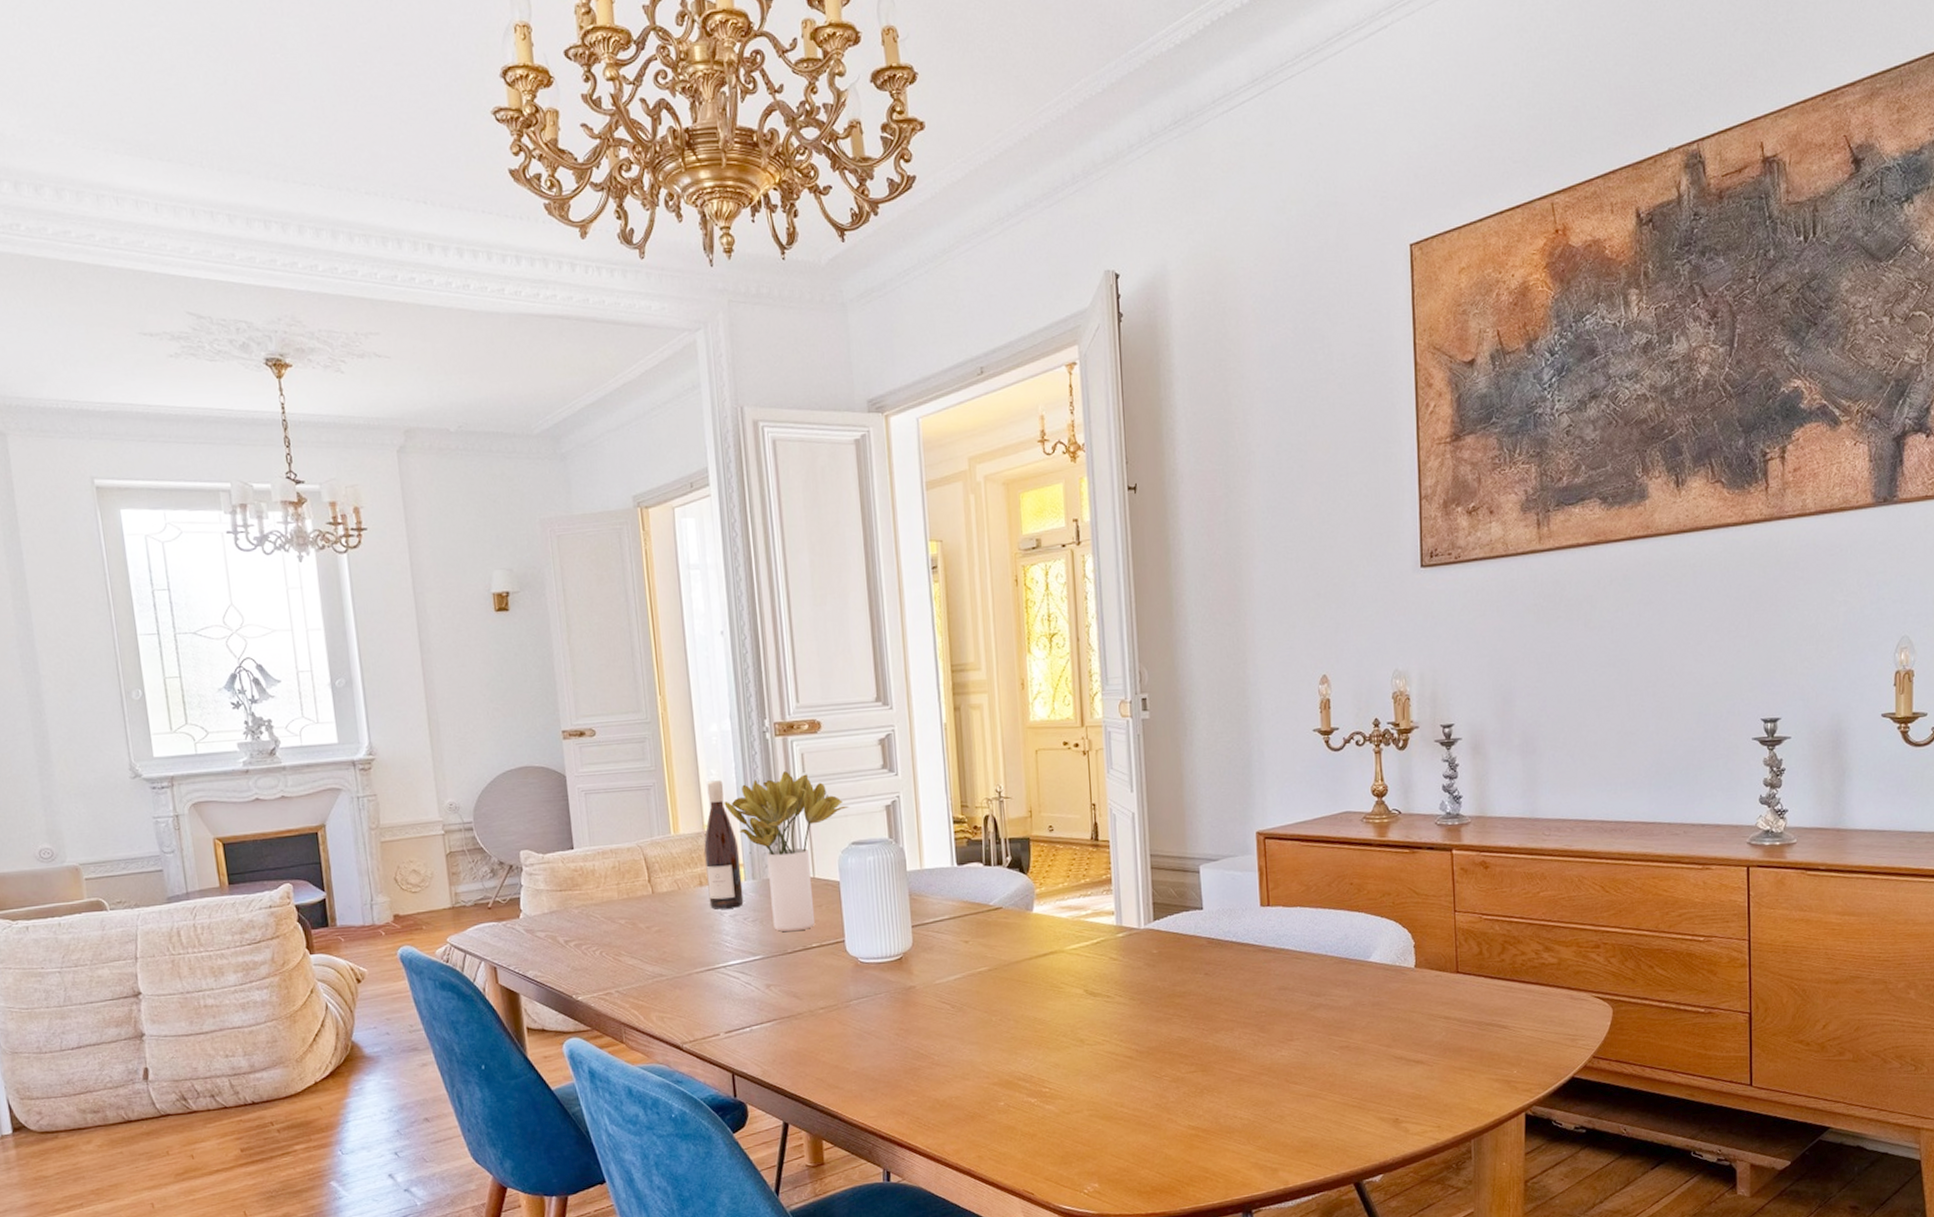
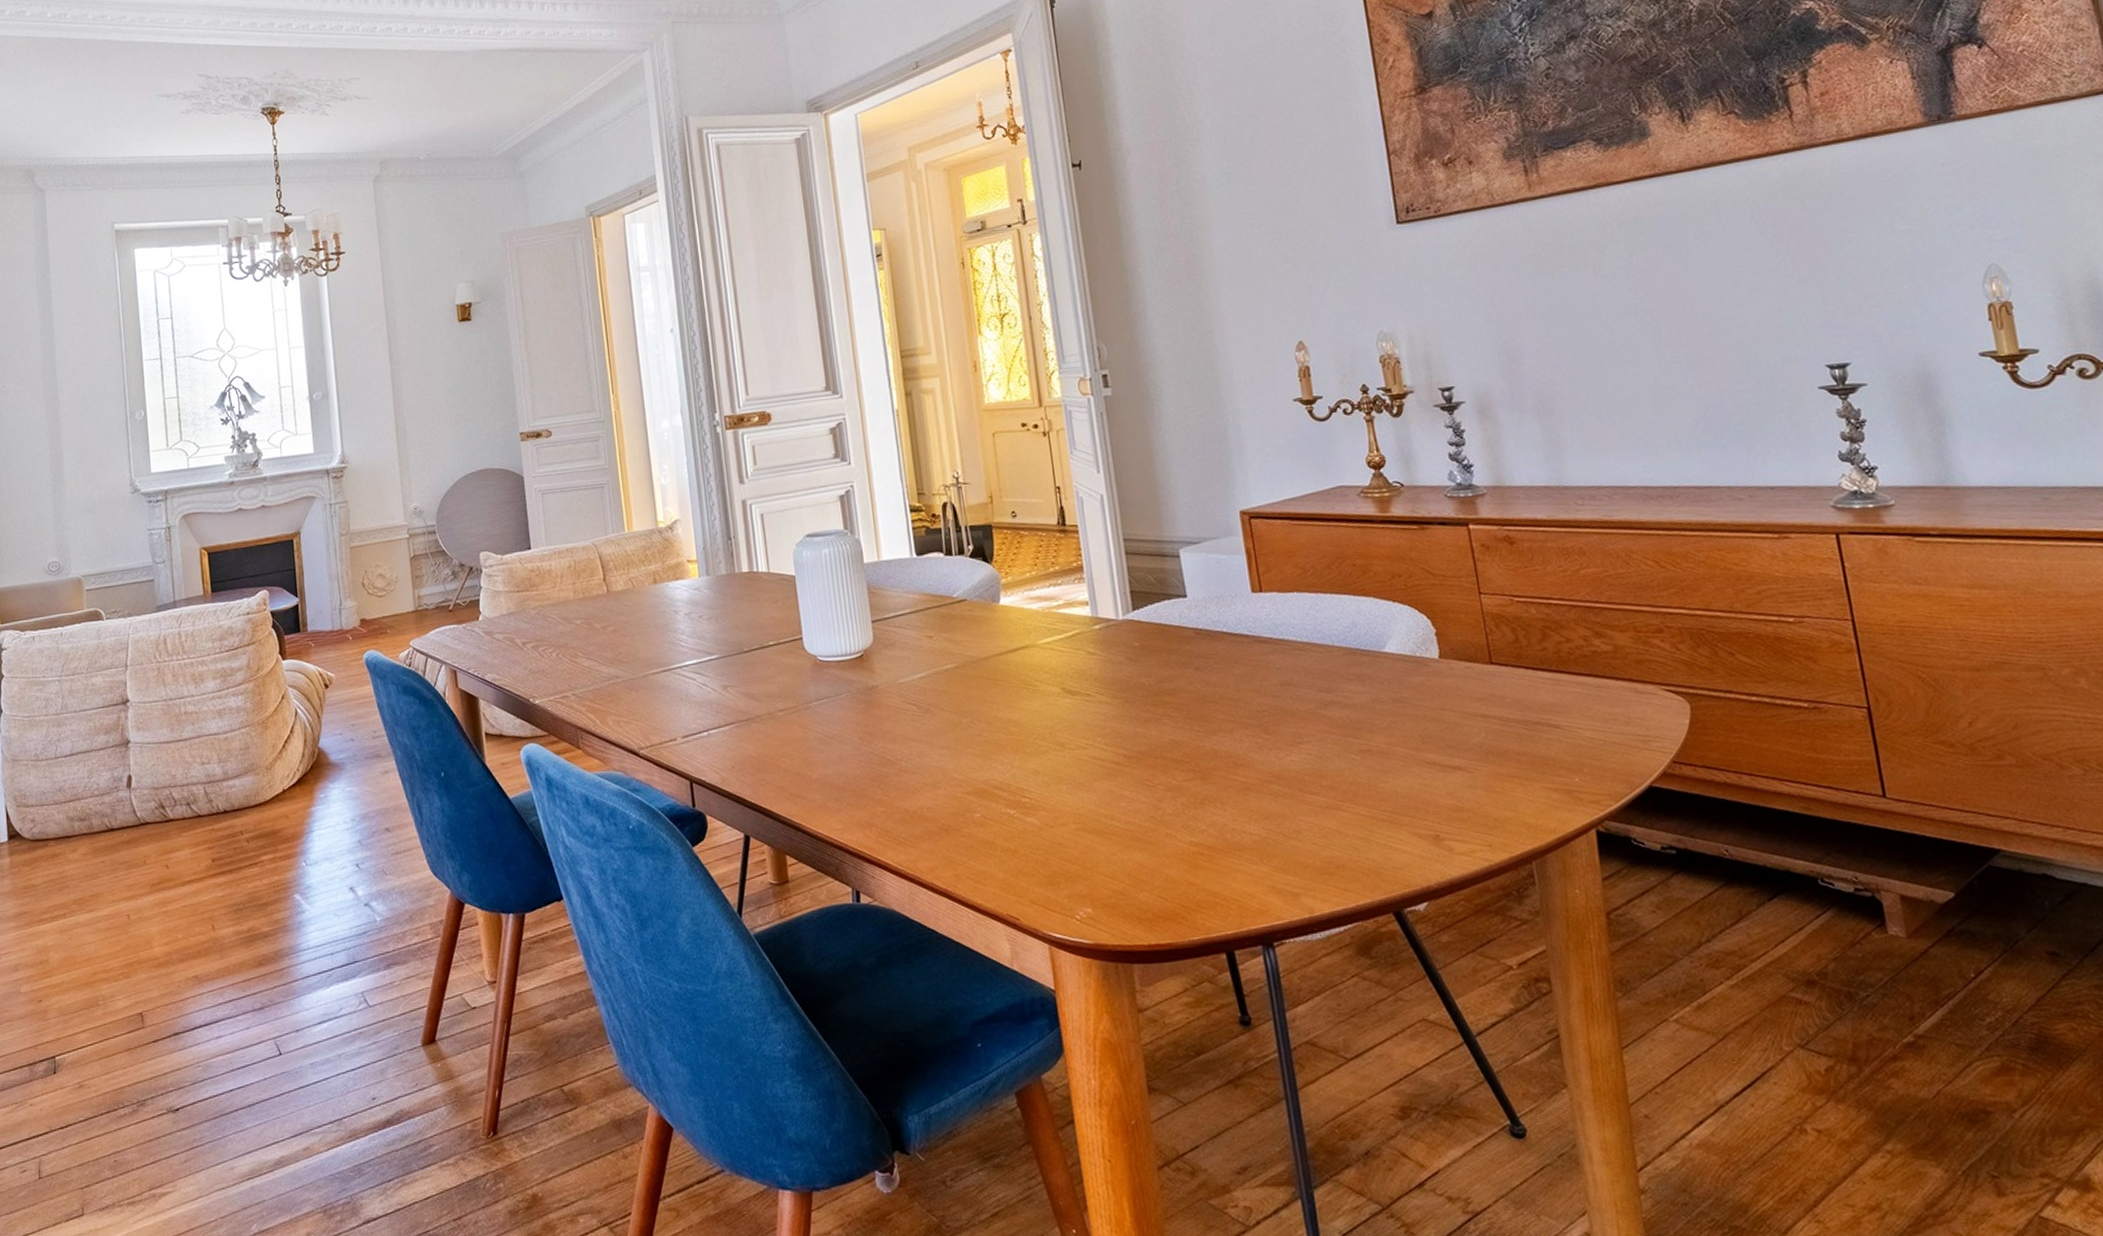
bottle: present [704,780,744,910] -> none [657,476,699,608]
flower bouquet: present [724,771,850,932] -> none [676,464,803,630]

